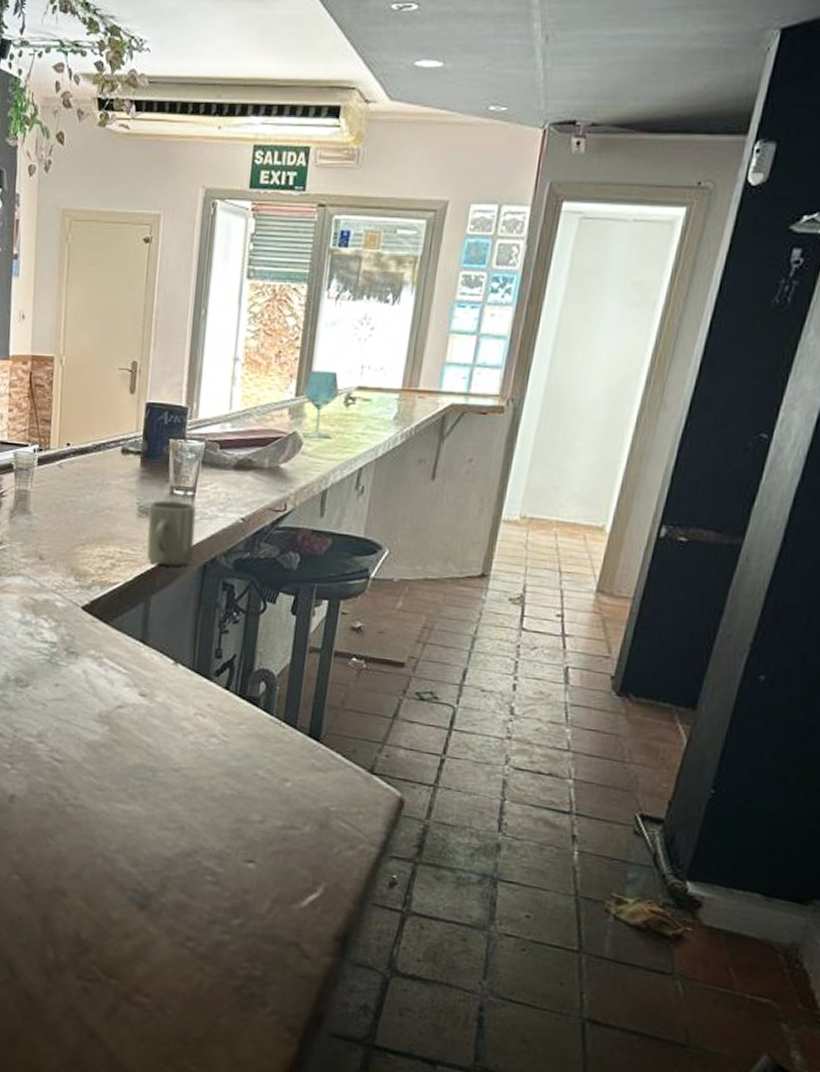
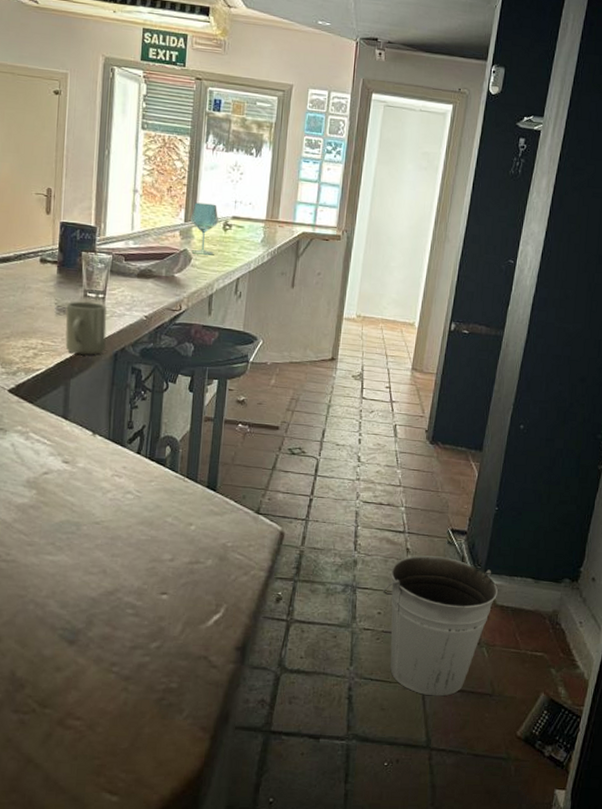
bucket: none [535,846,706,1037] -> present [383,555,498,697]

